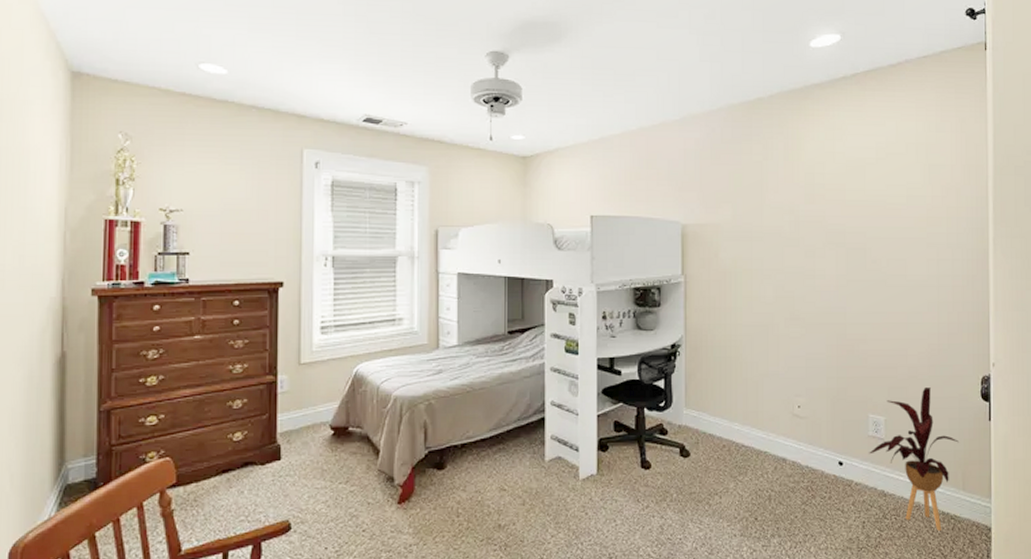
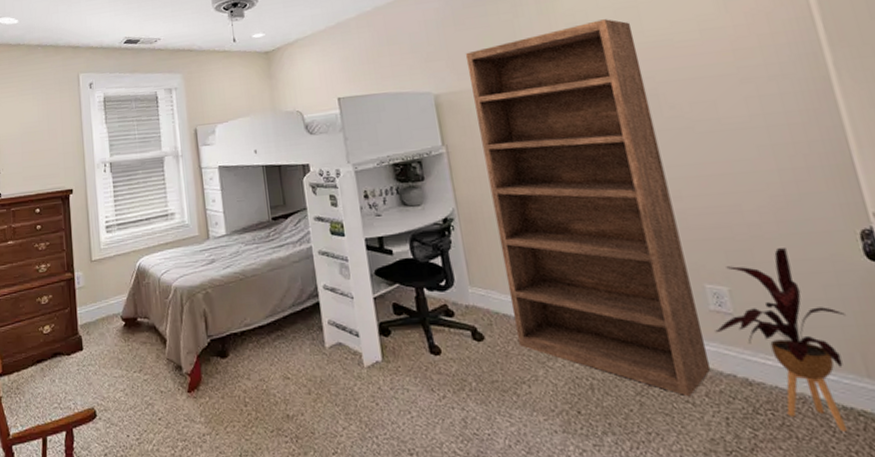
bookshelf: none [716,174,860,506] -> present [465,19,711,397]

